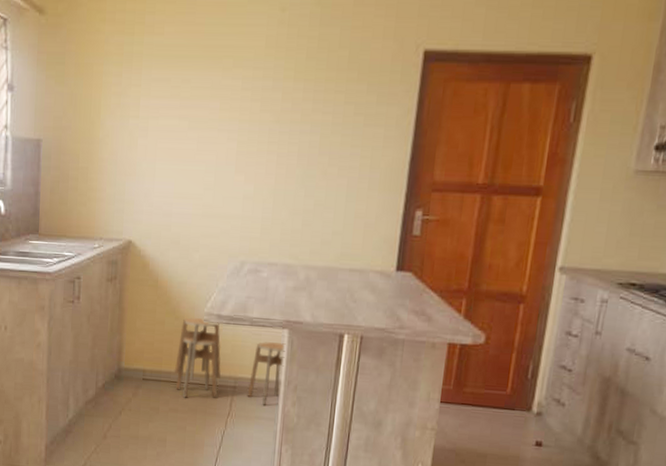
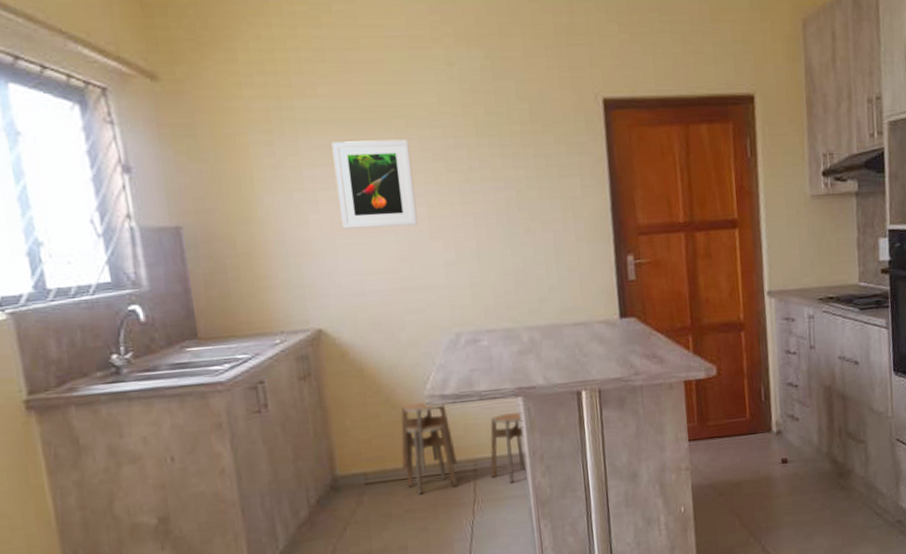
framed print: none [164,76,233,159] -> present [331,139,418,229]

